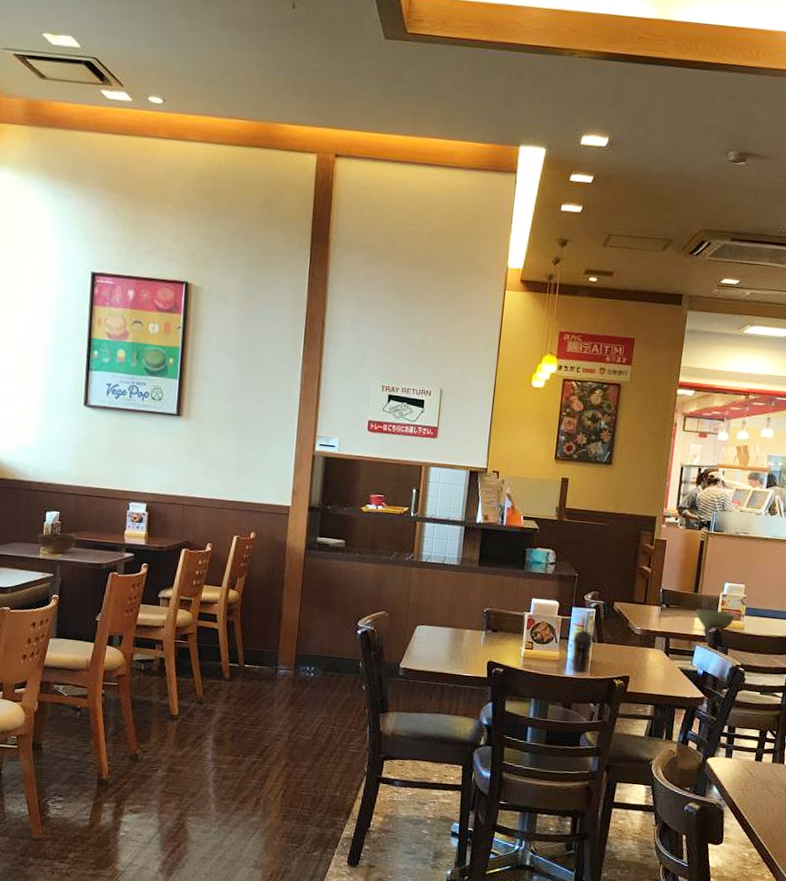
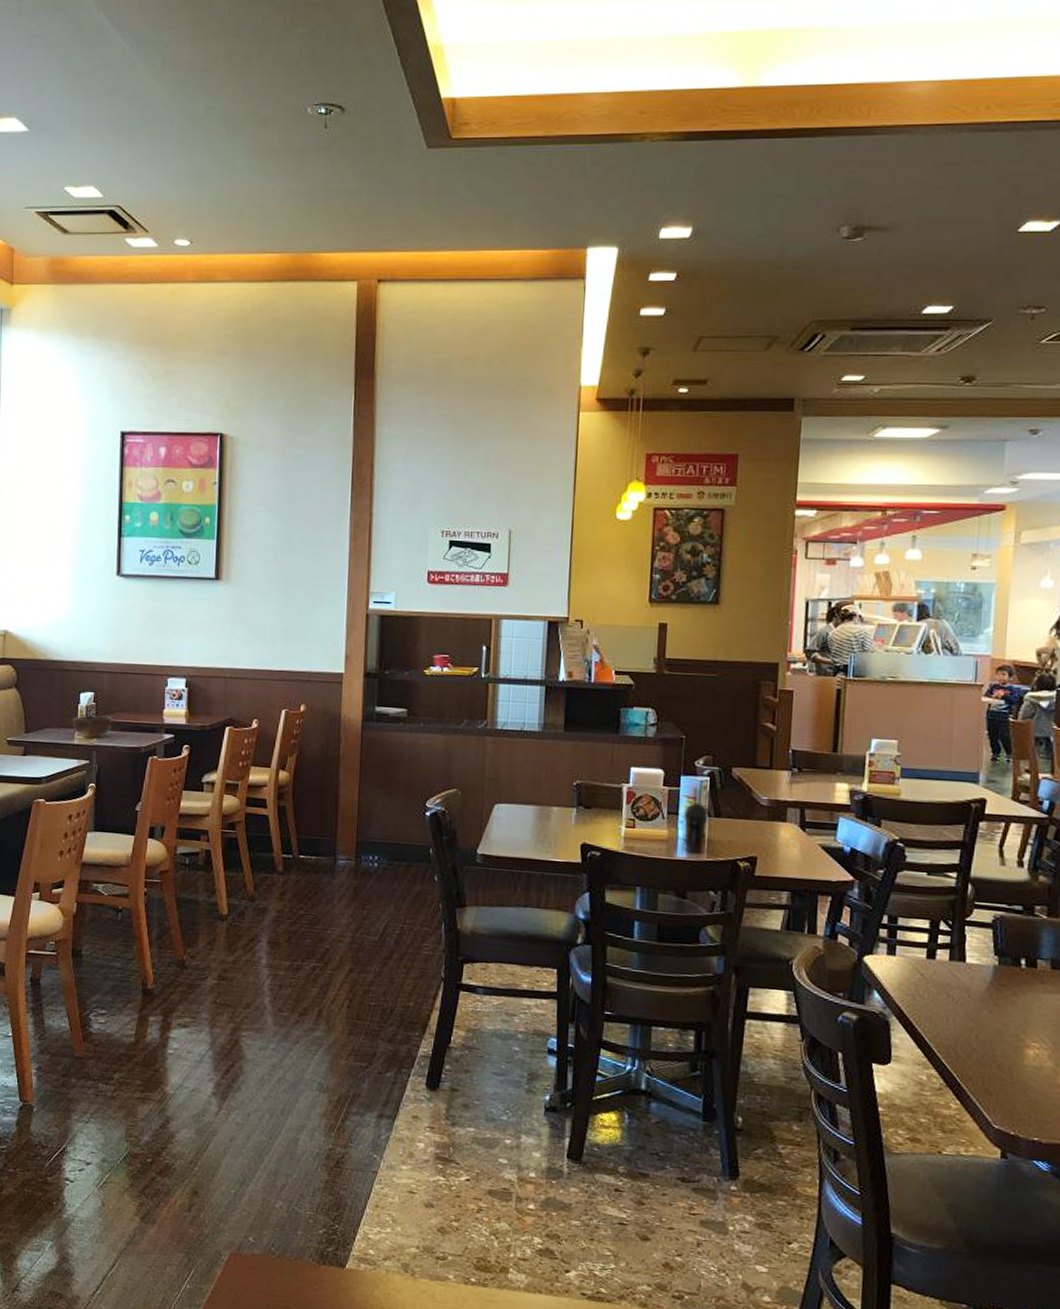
bowl: present [696,609,736,633] -> none [837,772,889,801]

